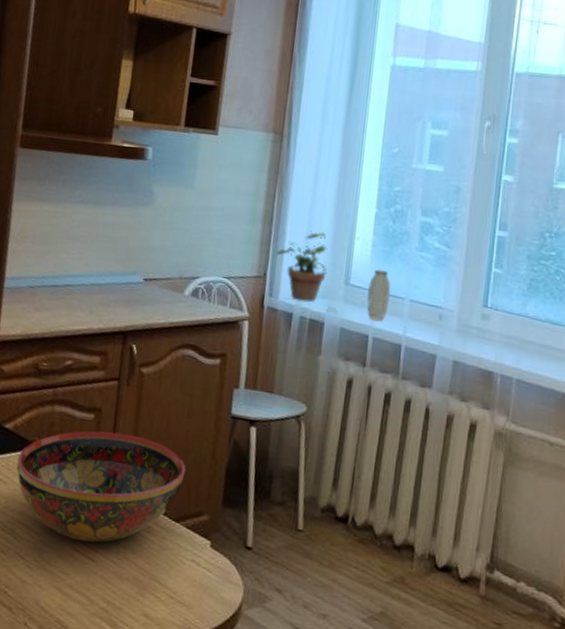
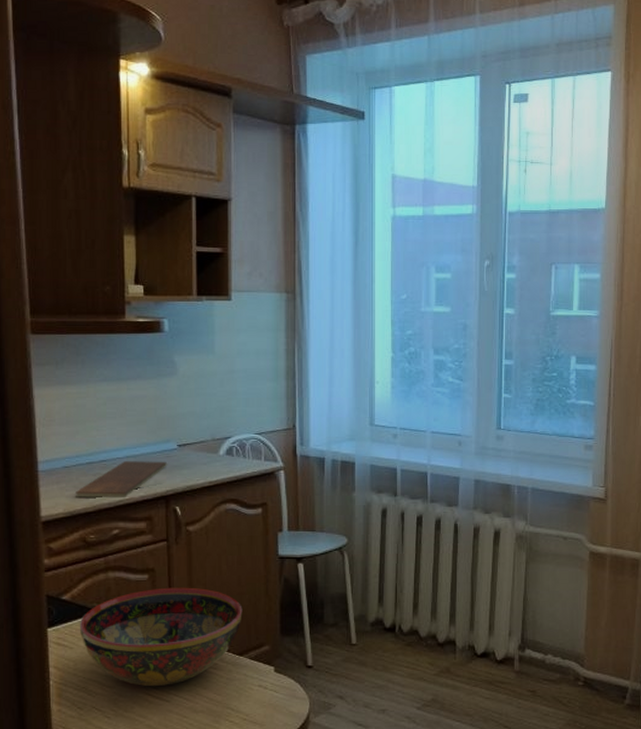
chopping board: none [35,288,131,328] -> present [76,461,168,499]
potted plant: present [276,230,328,303] -> none [303,380,352,447]
vase: present [366,269,391,322] -> none [392,408,413,455]

